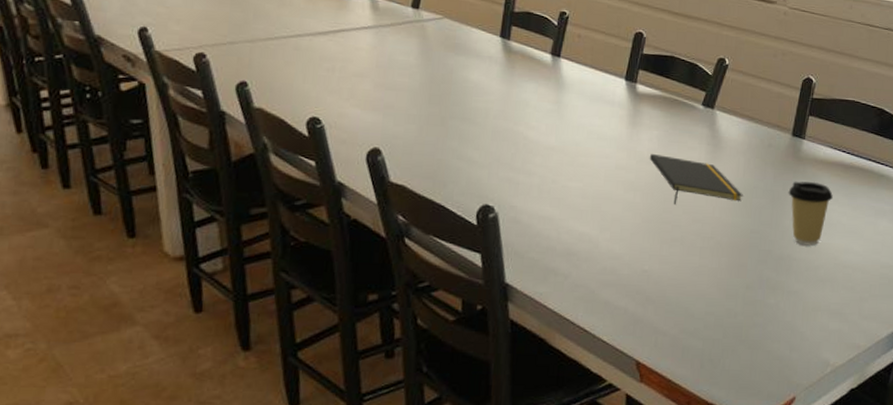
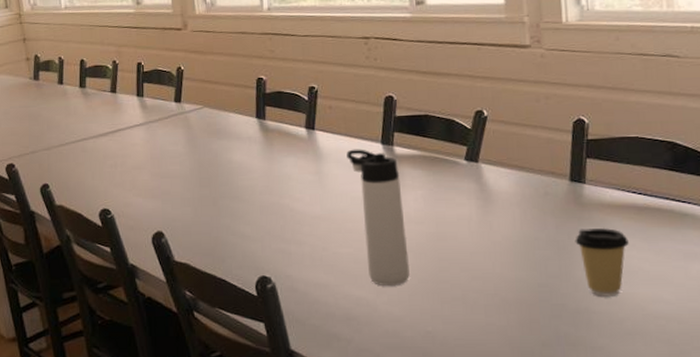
thermos bottle: none [589,82,639,224] -> present [346,149,410,287]
notepad: present [649,153,743,204] -> none [417,213,524,263]

